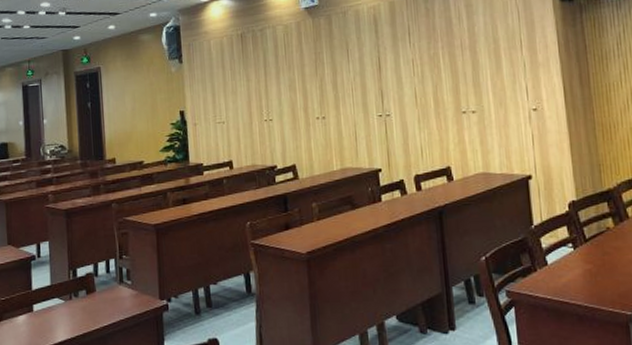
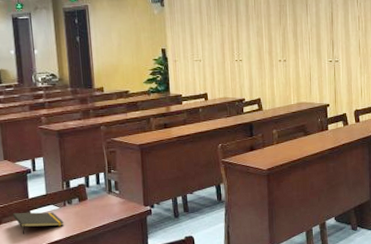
notepad: none [14,306,70,334] -> present [12,212,64,235]

